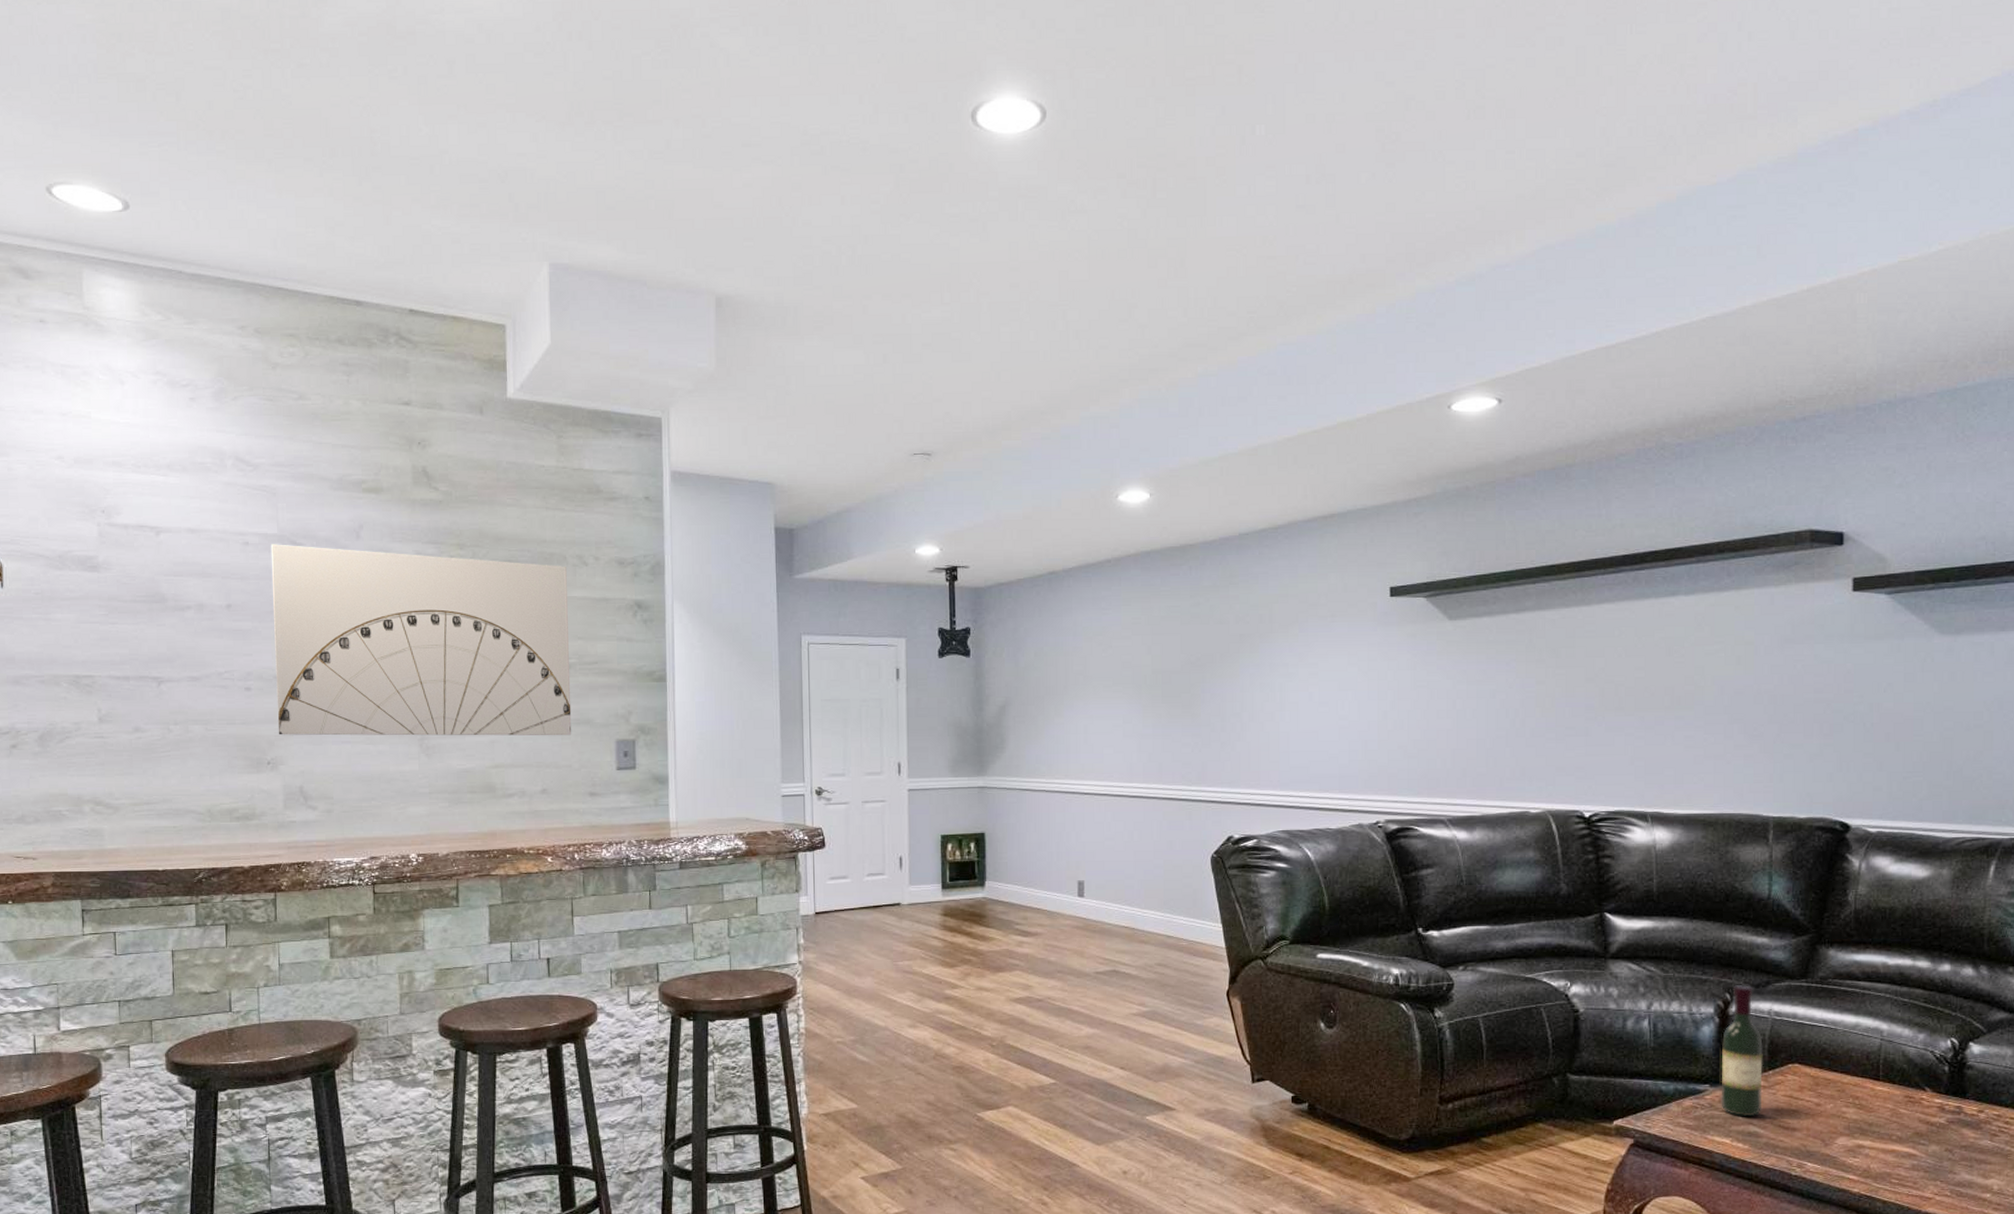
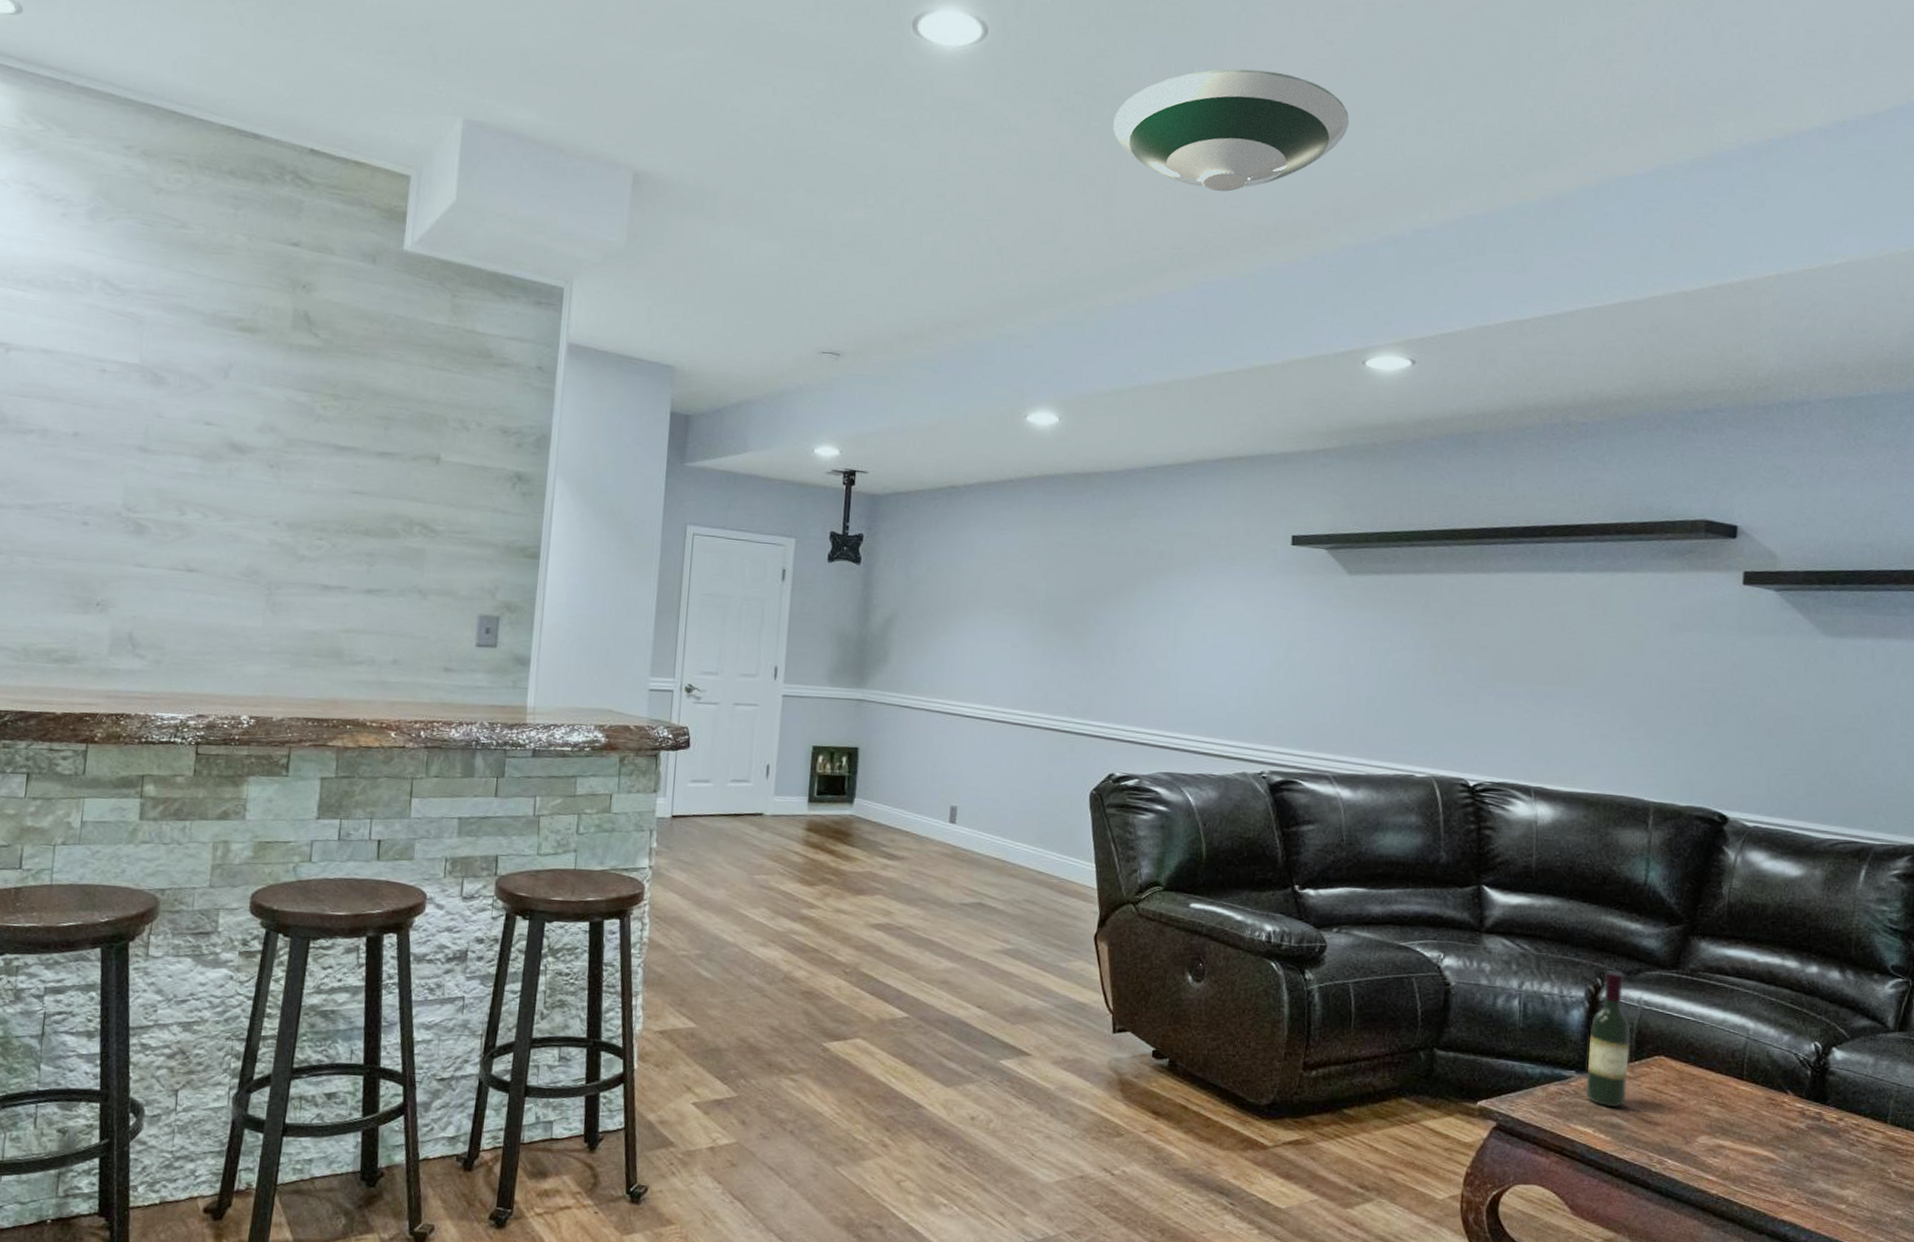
wall art: present [270,544,572,736] -> none [112,374,446,606]
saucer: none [1179,120,1417,250] -> present [1113,69,1349,192]

